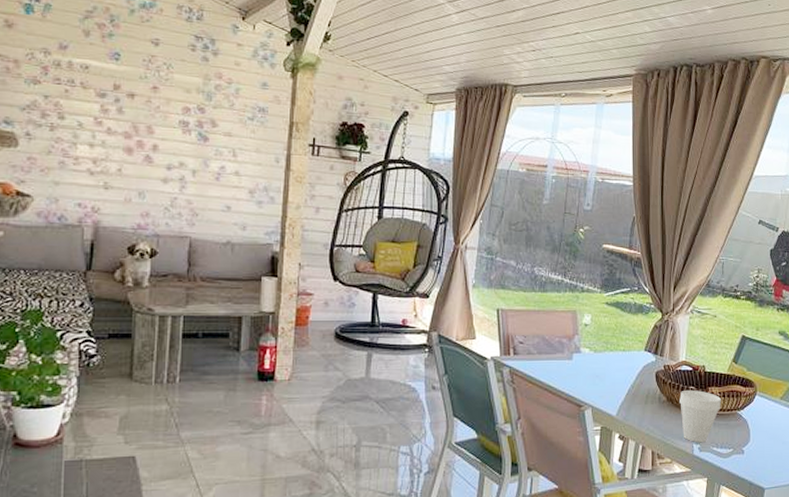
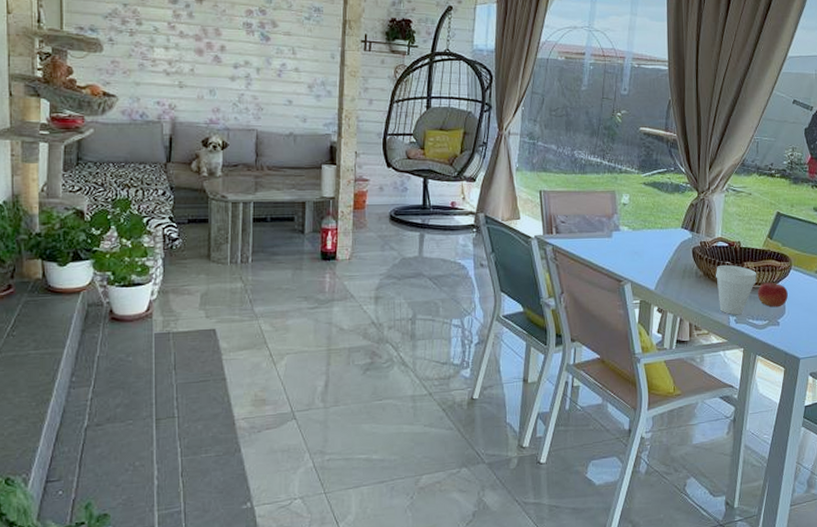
fruit: none [722,408,753,435] -> present [758,281,788,308]

